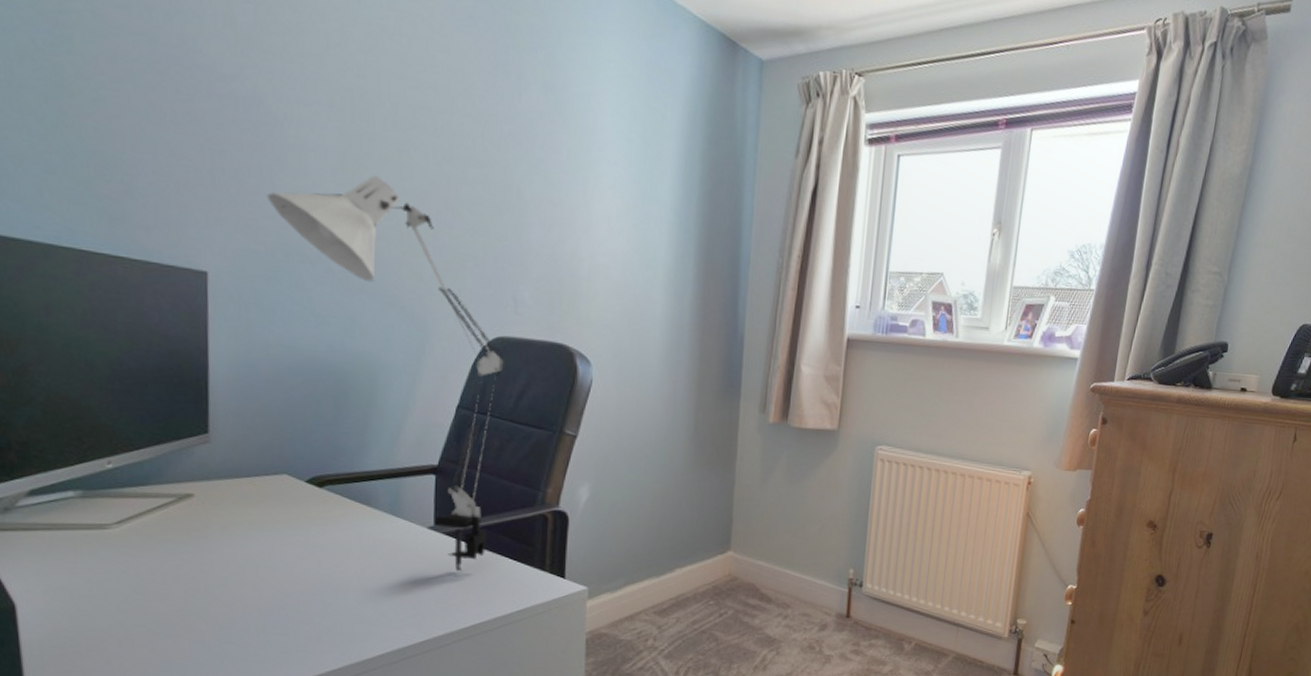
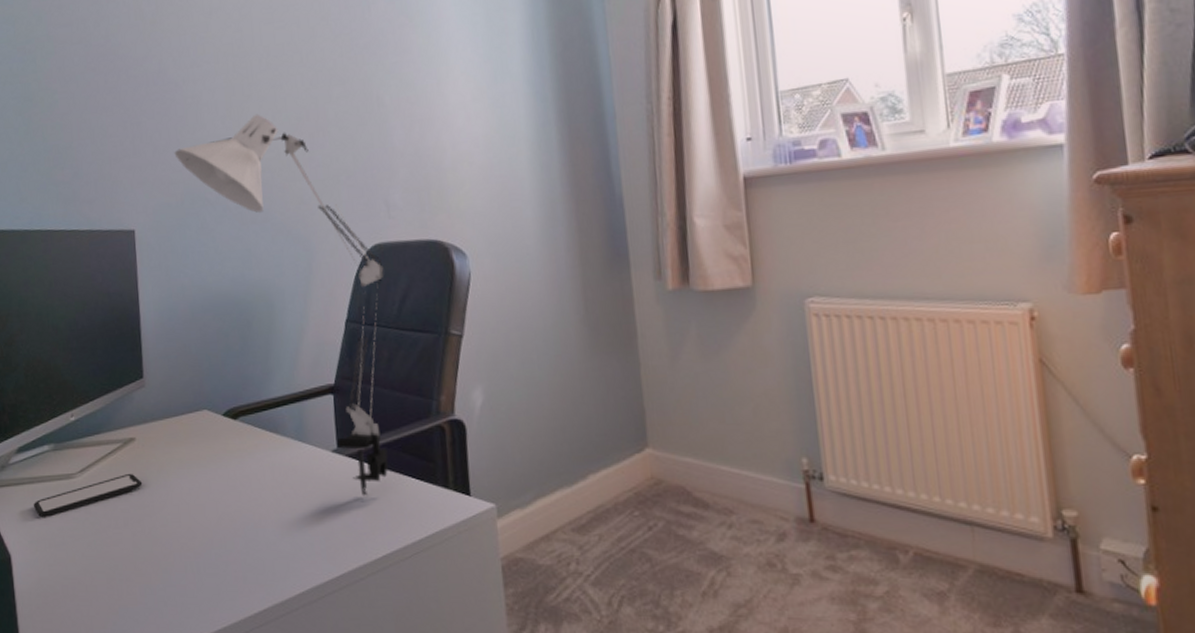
smartphone: none [49,530,200,567] -> present [33,474,143,517]

